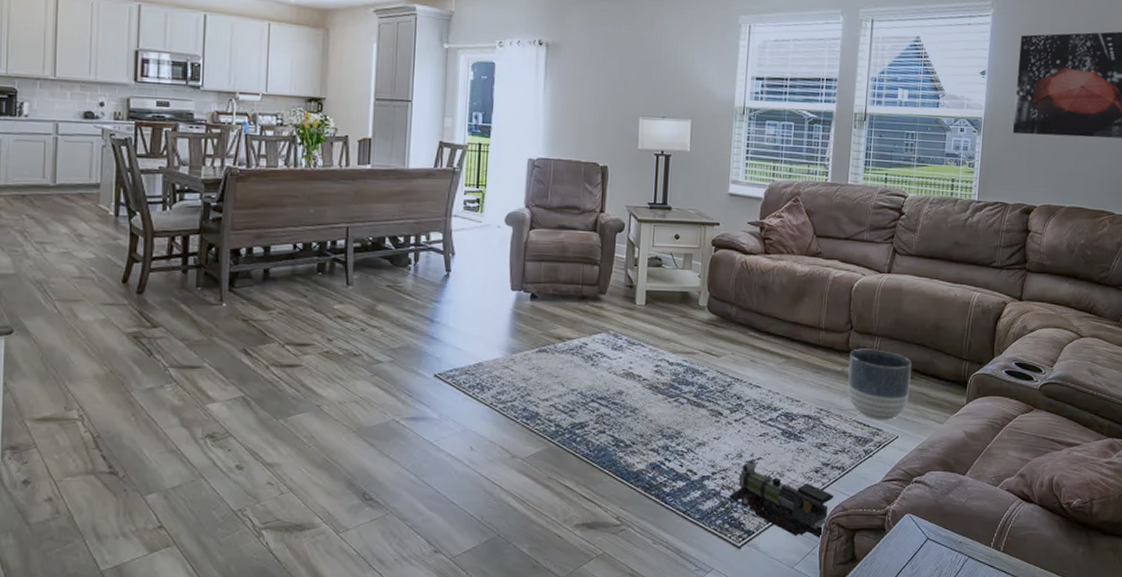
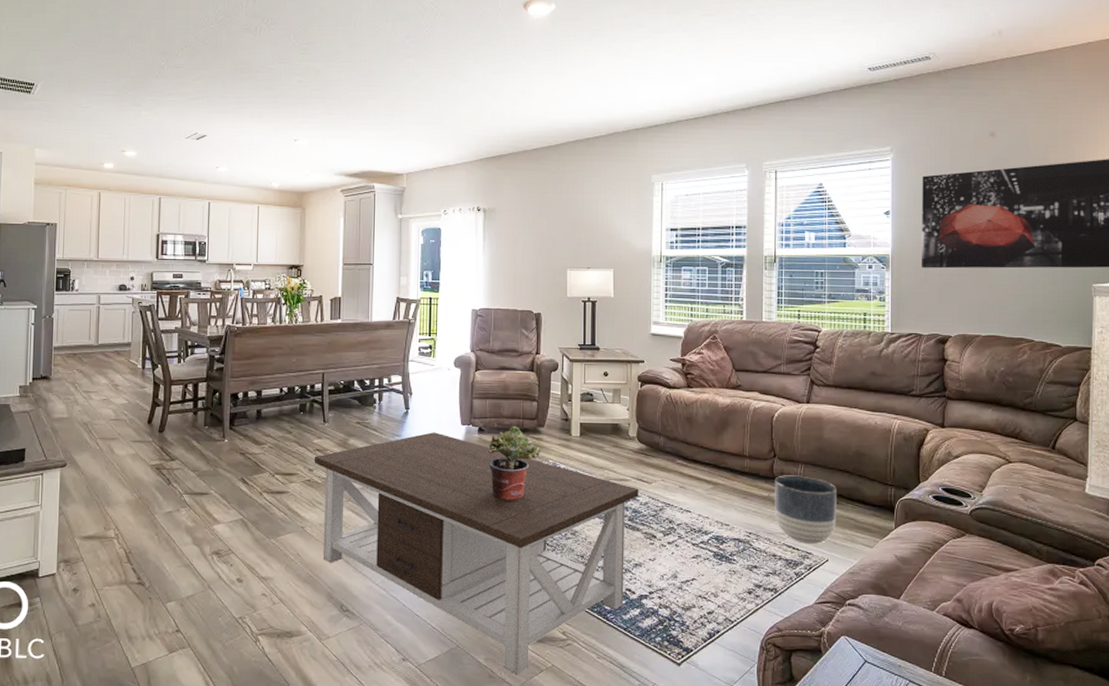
coffee table: none [334,298,707,565] -> present [314,432,639,675]
potted plant: none [541,292,603,375] -> present [488,425,542,500]
toy train: present [729,452,834,539] -> none [667,573,768,658]

